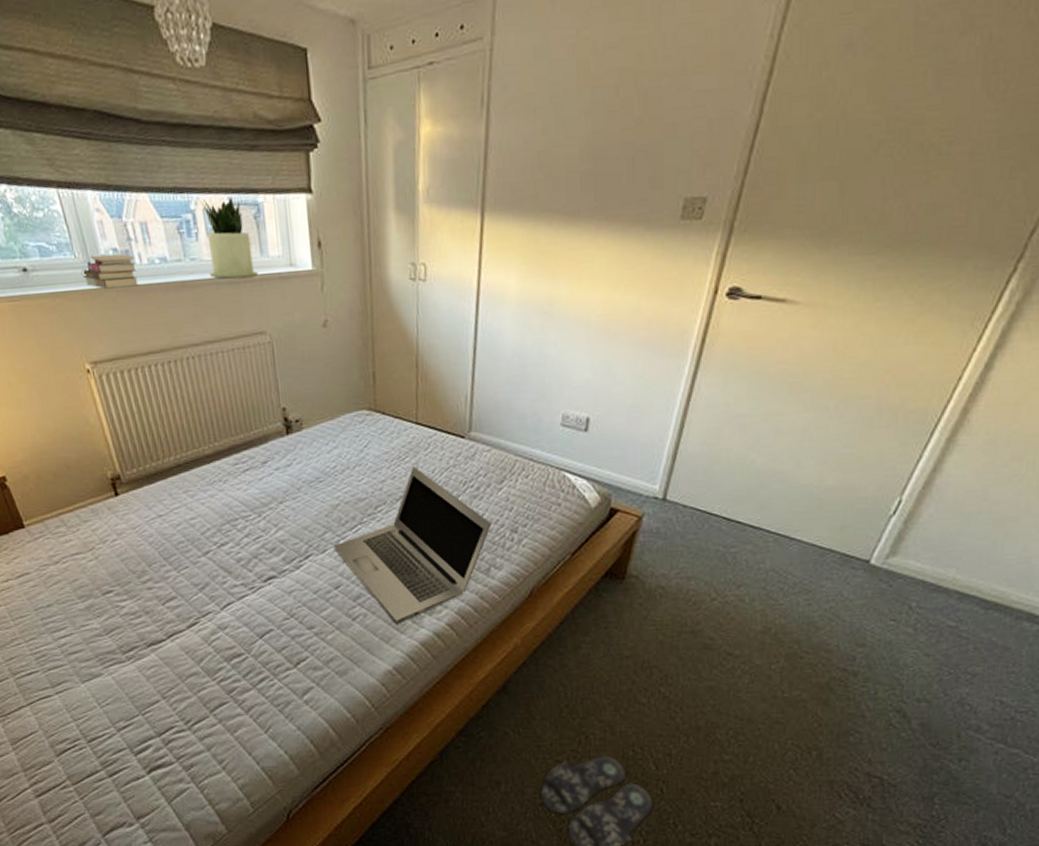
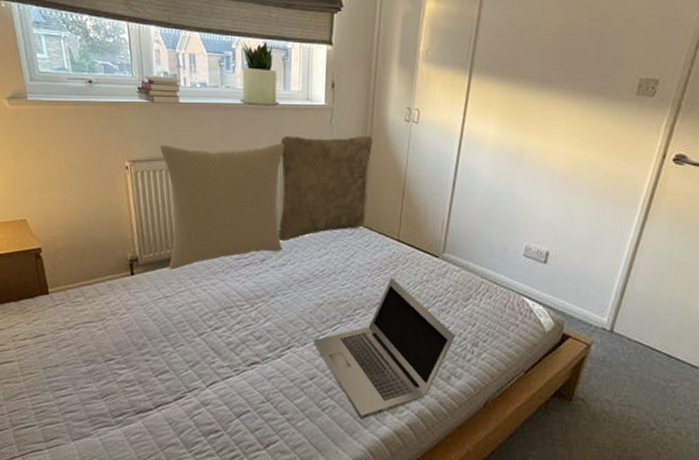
pillow: none [124,322,285,486] -> present [160,143,285,271]
pillow: none [265,302,376,439] -> present [279,135,373,242]

